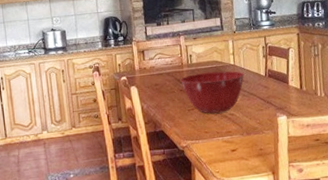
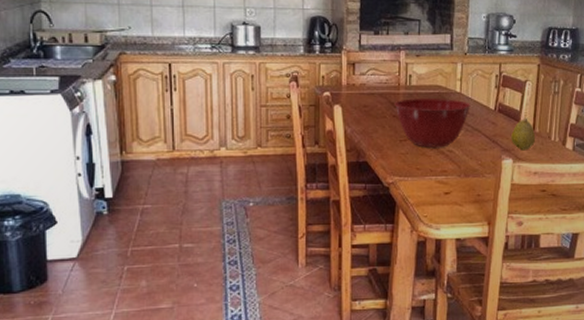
fruit: none [282,79,304,108] -> present [511,117,536,151]

